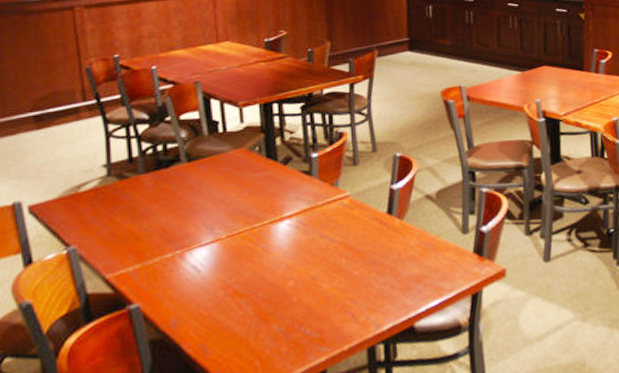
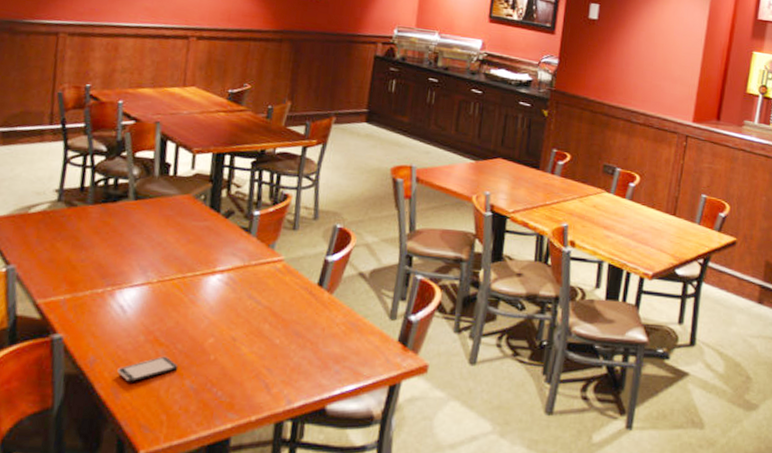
smartphone: none [202,306,263,338] -> present [117,356,179,383]

